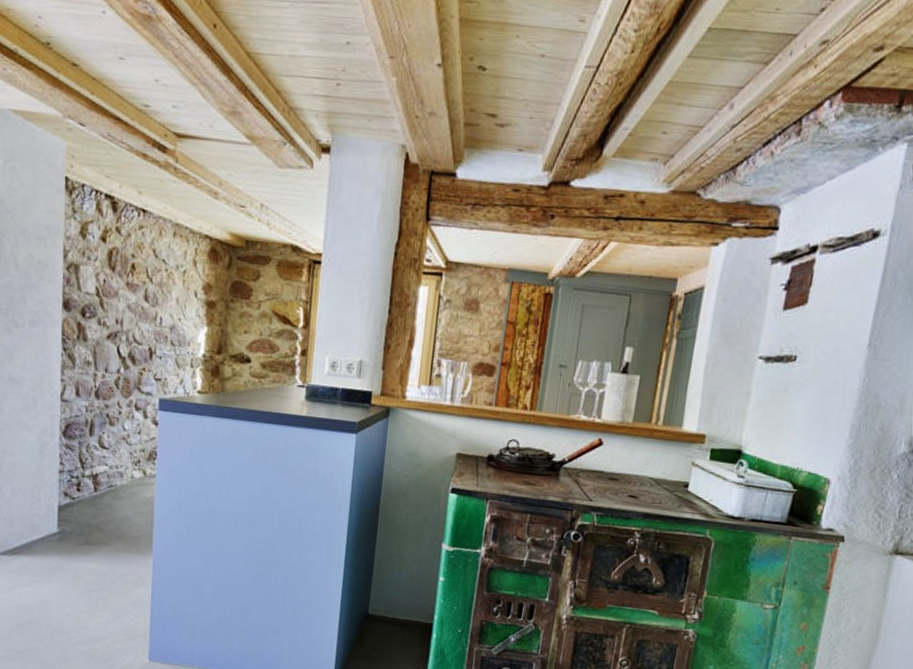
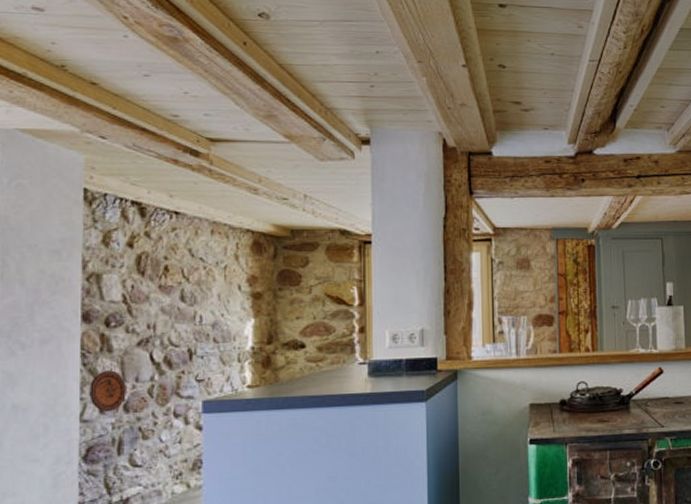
decorative plate: none [68,357,98,396] -> present [89,370,126,413]

